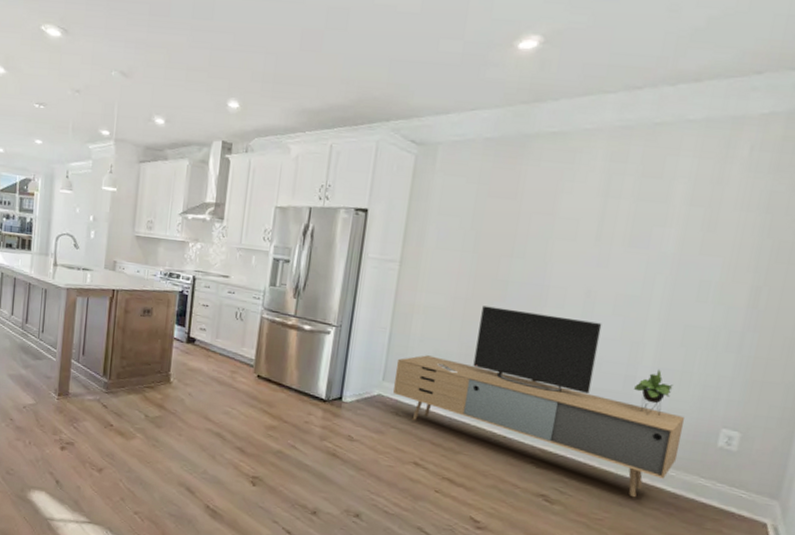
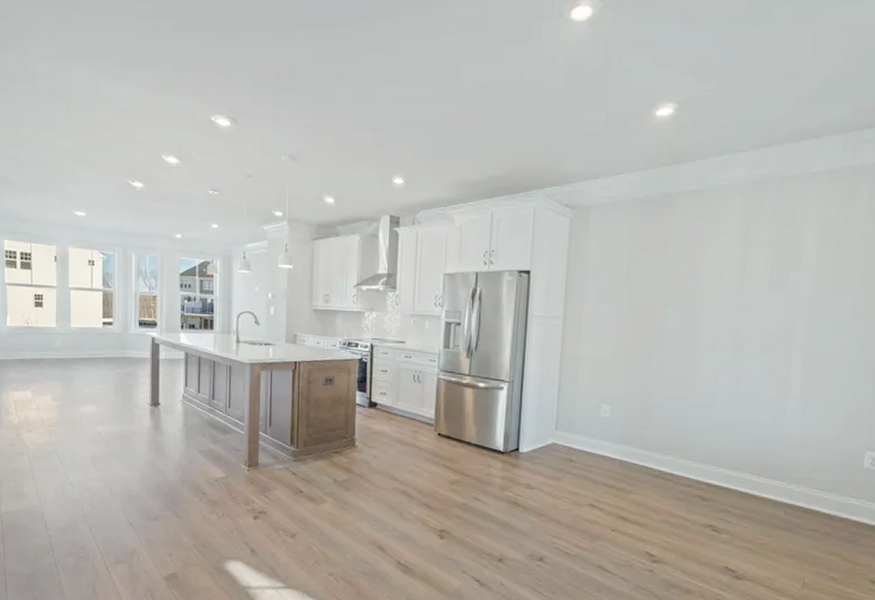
media console: present [393,306,684,498] -> none [566,353,832,521]

